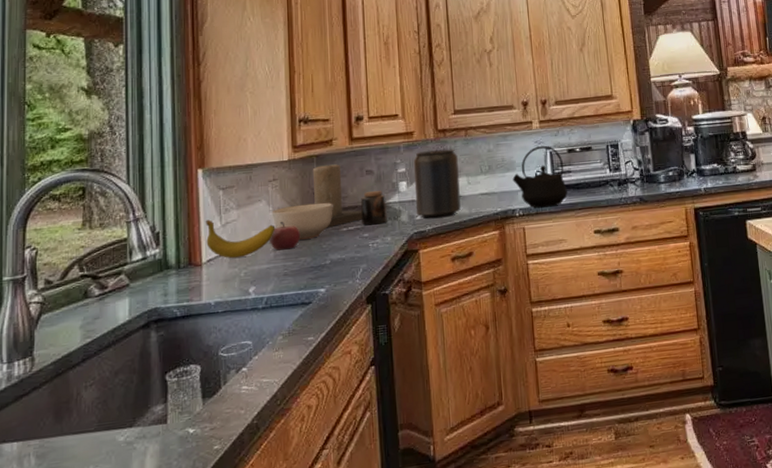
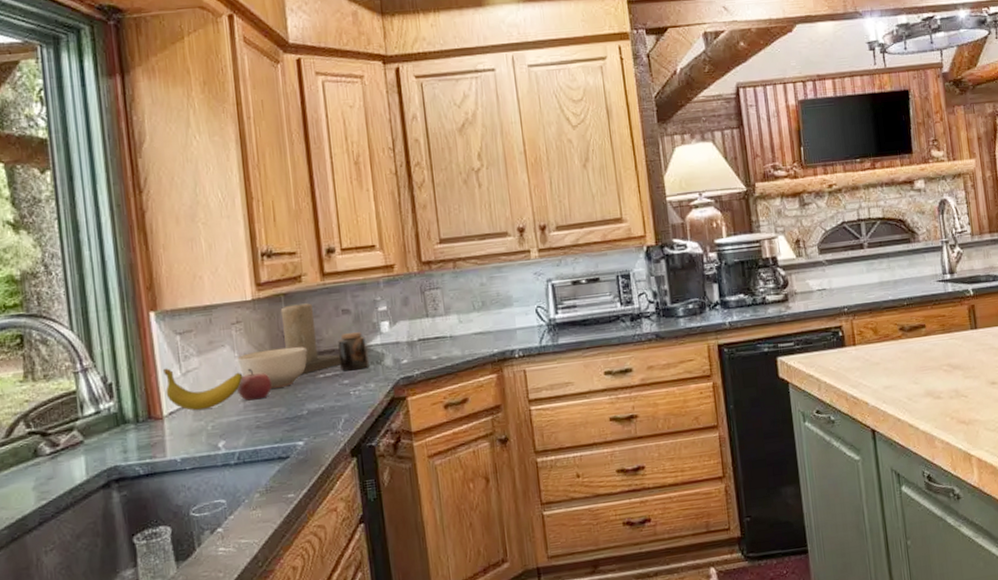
soda can: present [413,149,461,218] -> none [395,283,452,362]
kettle: present [512,145,568,208] -> none [510,277,573,348]

